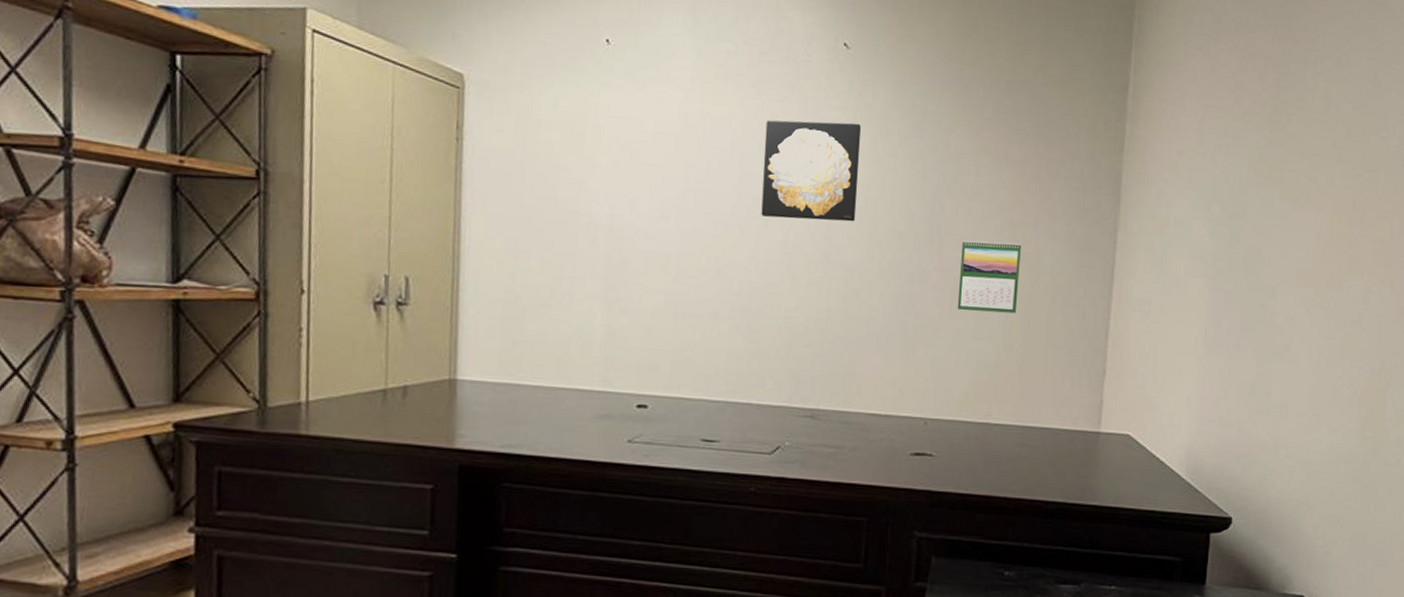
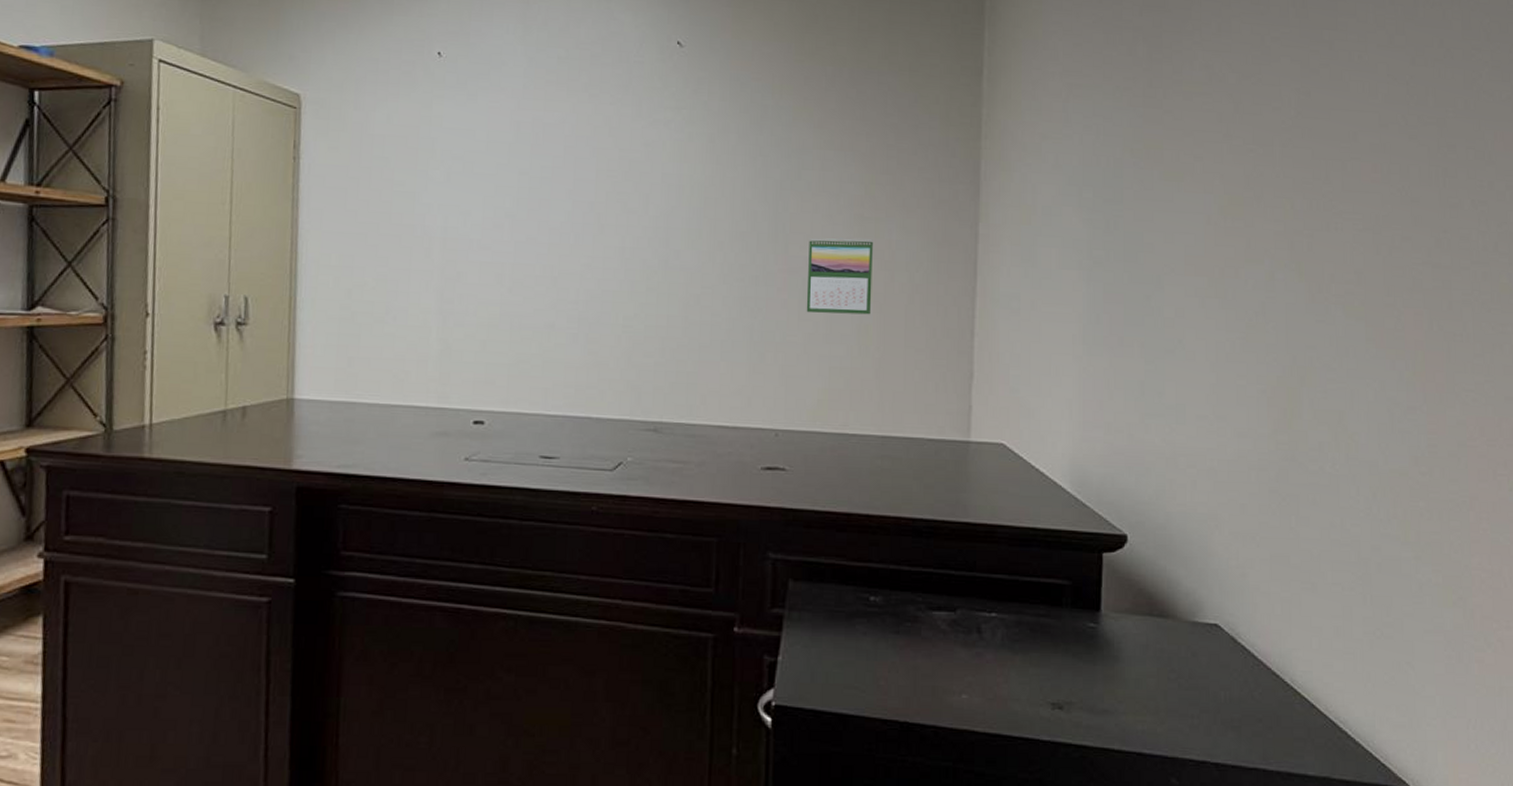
wall art: present [761,120,862,222] -> none [596,122,698,224]

